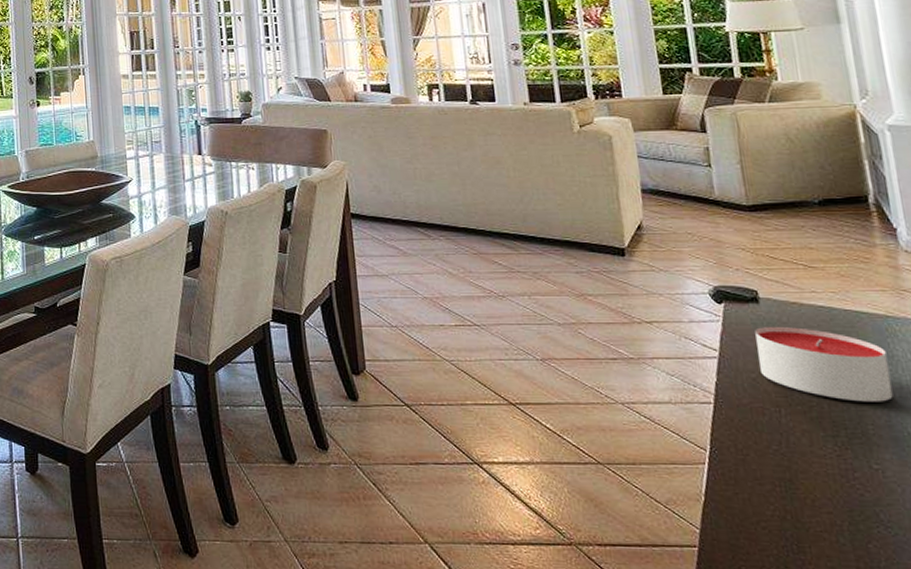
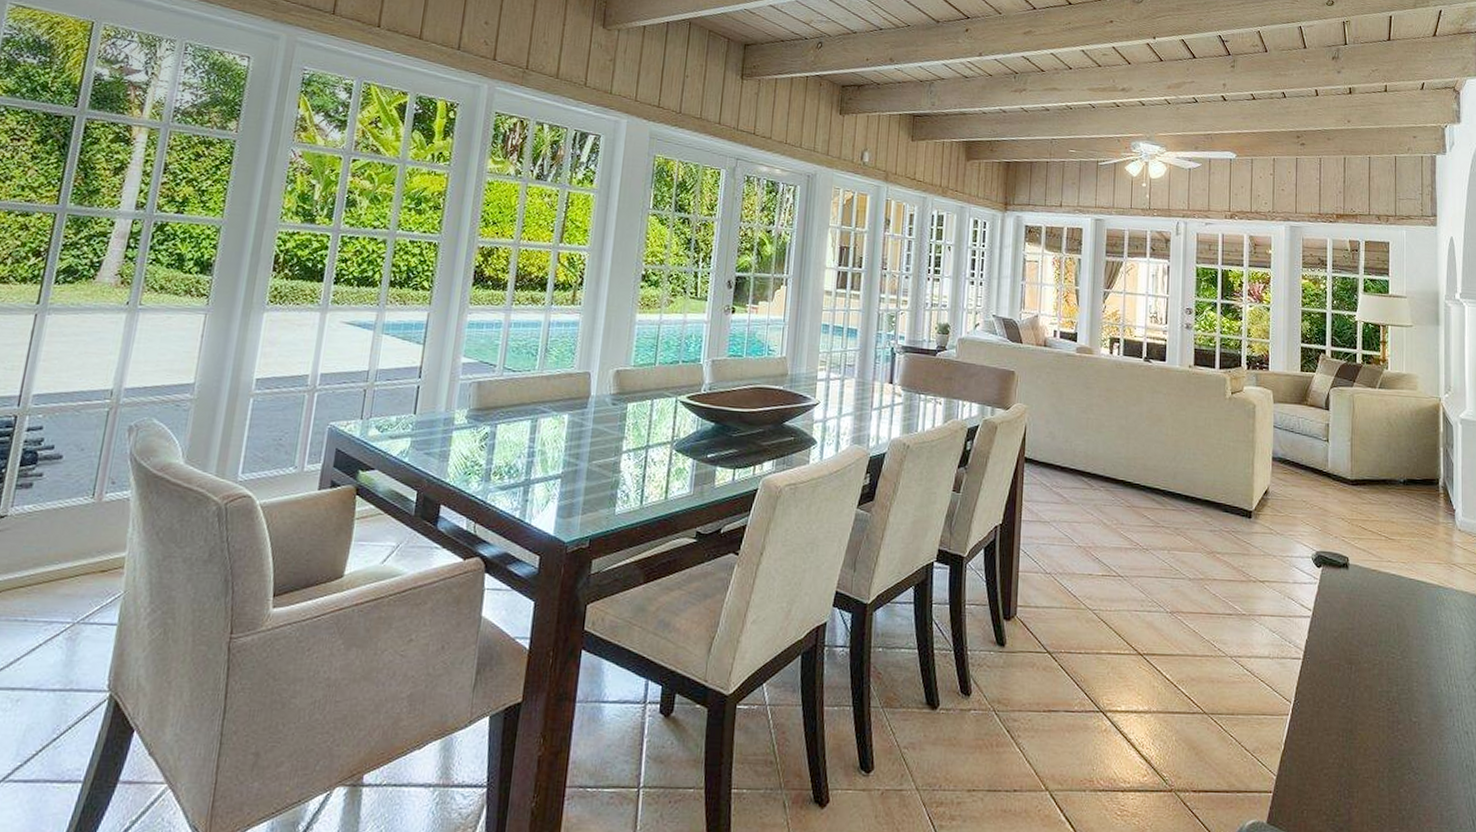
candle: present [755,326,893,402] -> none [1342,590,1434,662]

